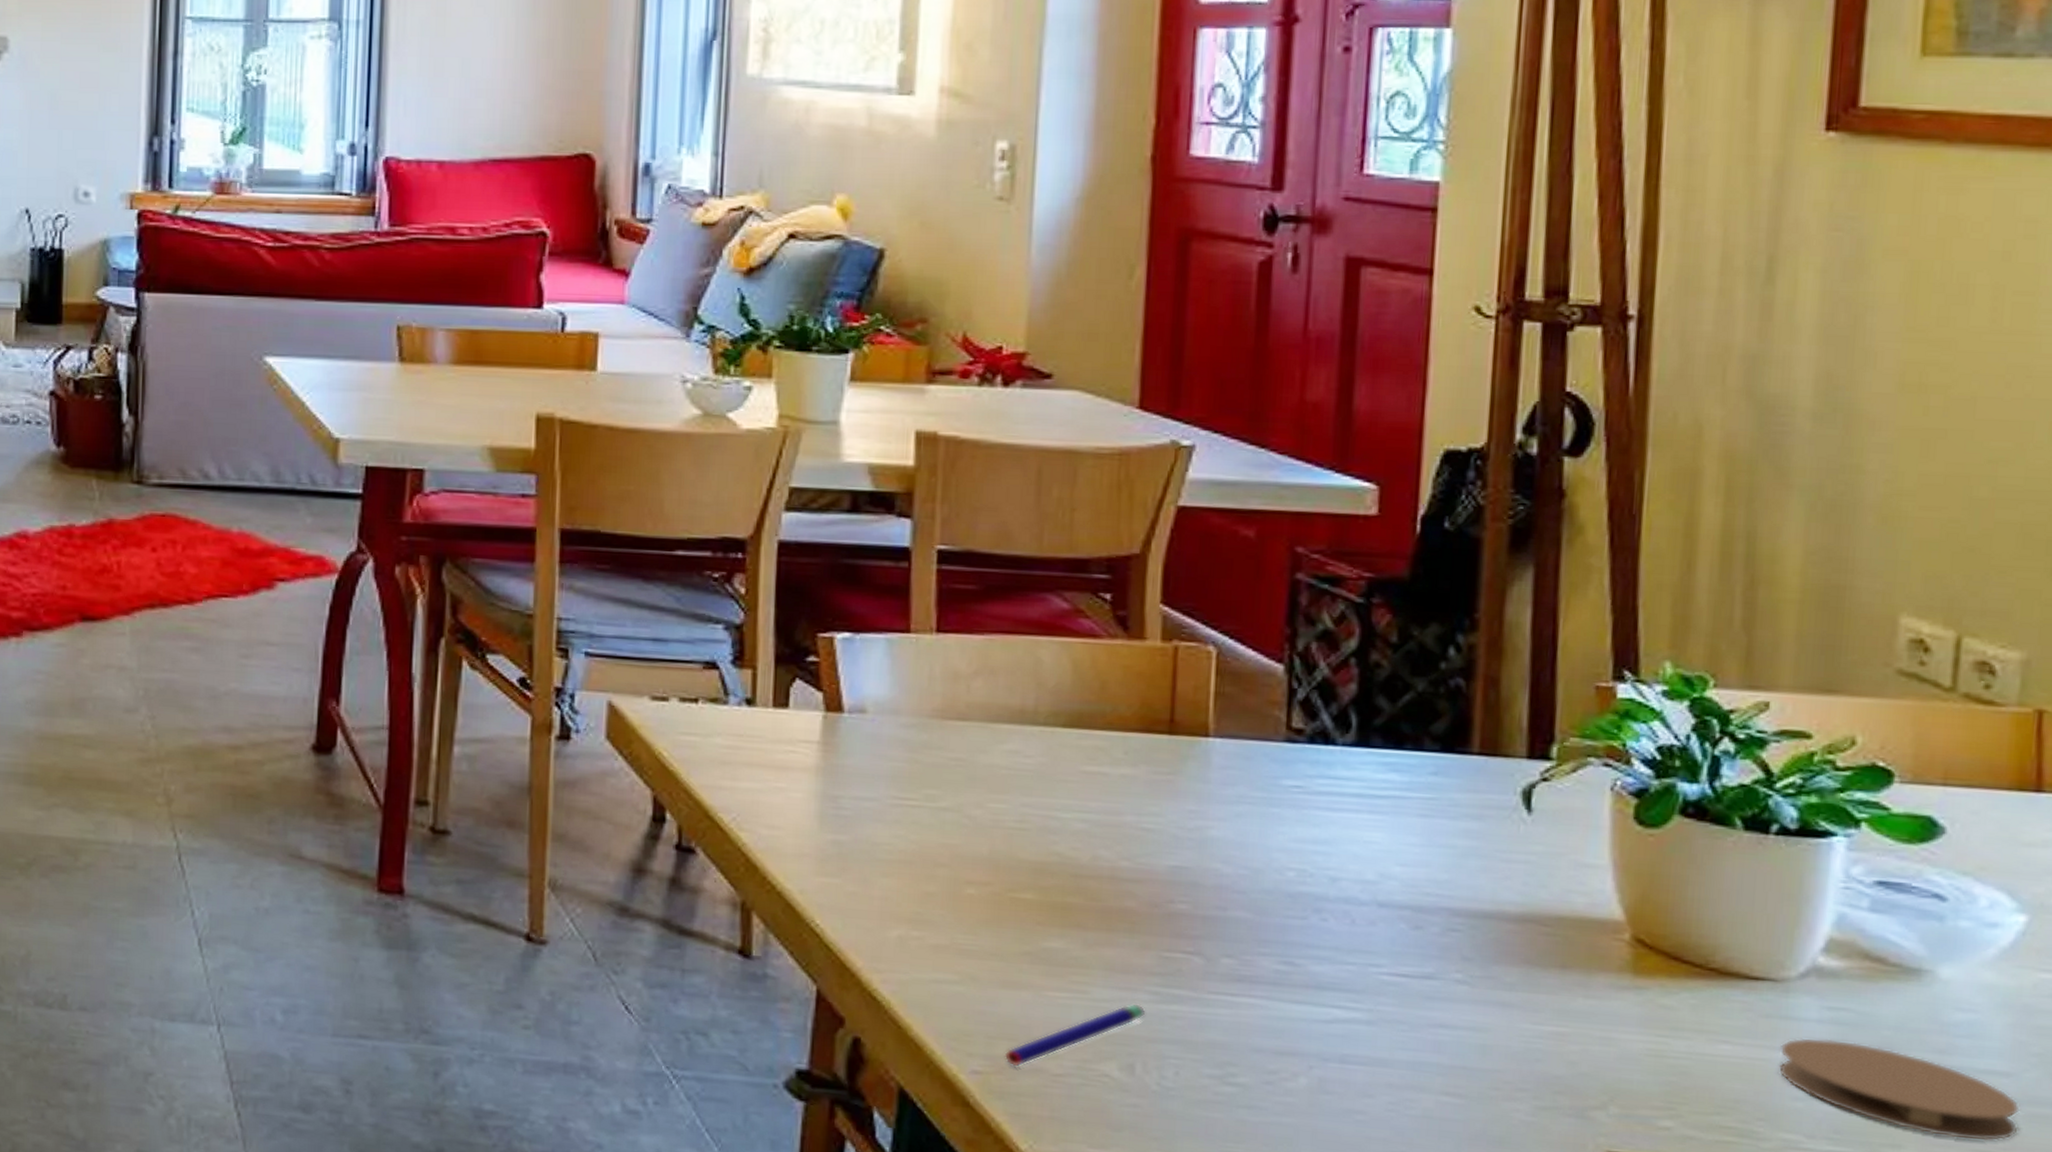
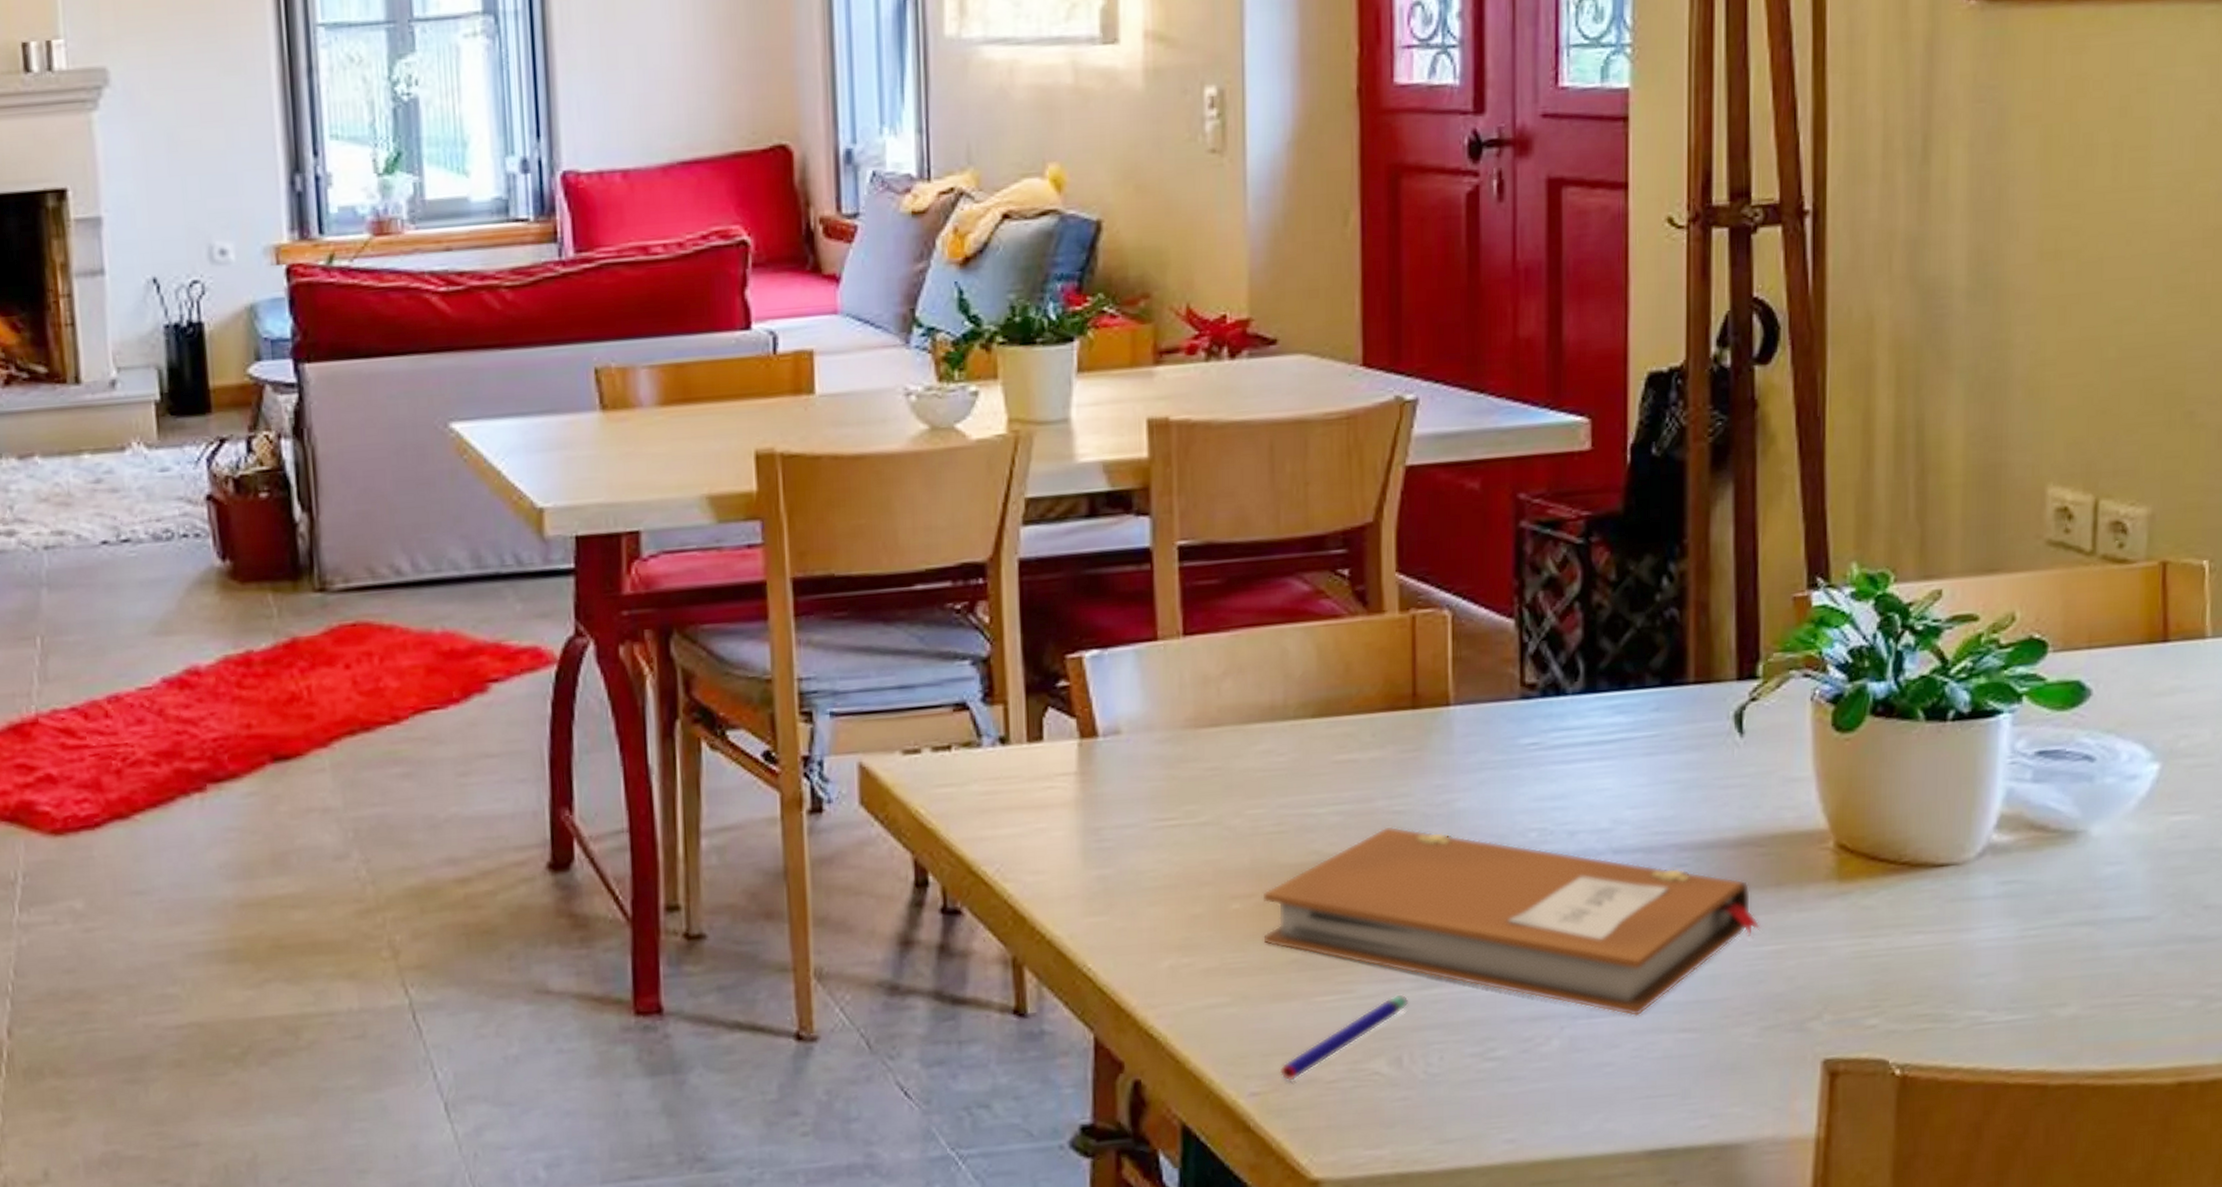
notebook: none [996,841,1541,1071] -> present [1262,826,1760,1017]
coaster: present [1777,1037,2020,1142] -> none [1963,911,2160,989]

